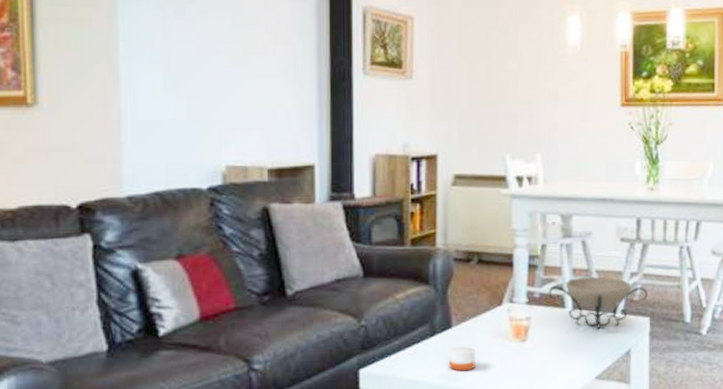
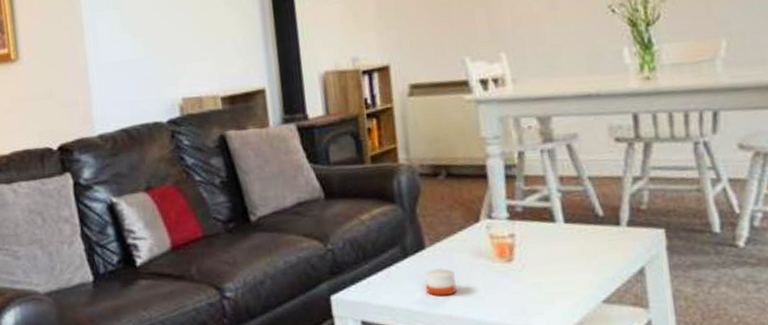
decorative bowl: present [548,276,648,331] -> none [532,184,659,247]

